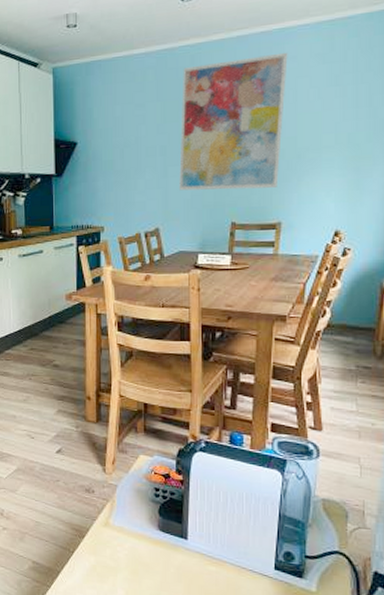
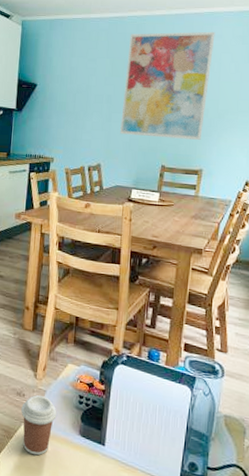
coffee cup: none [92,491,131,554] -> present [21,395,57,456]

